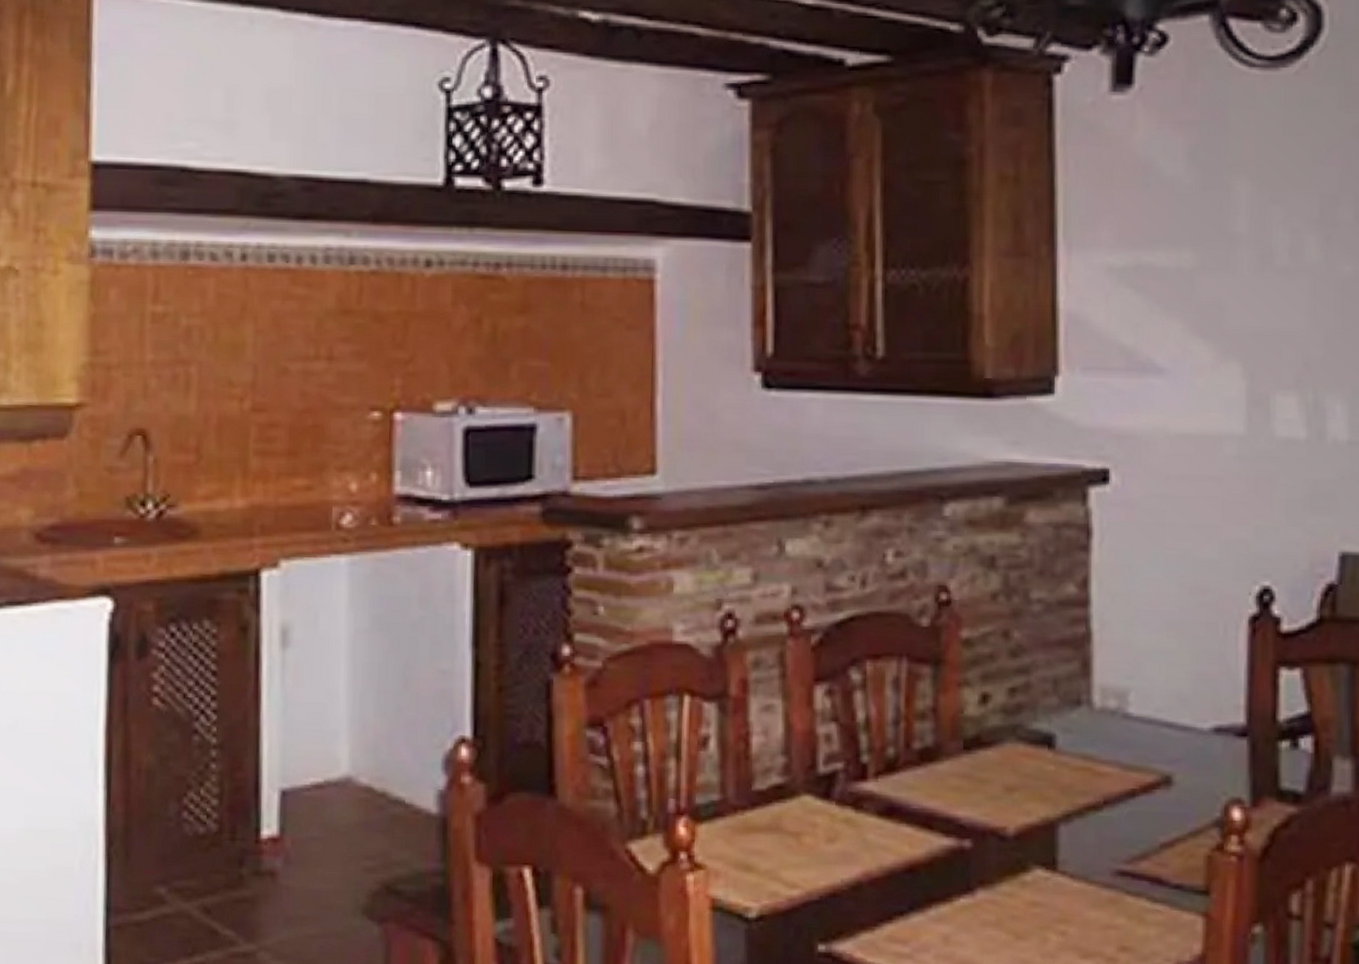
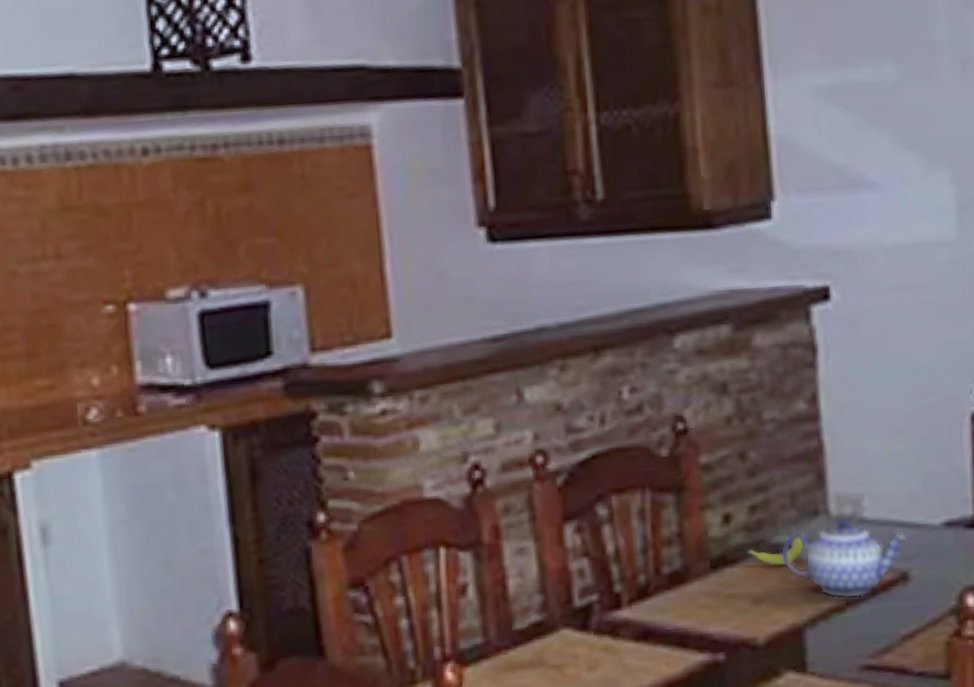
banana: none [1003,726,1064,756] -> present [747,537,805,567]
teapot: none [1038,710,1175,798] -> present [780,517,909,599]

